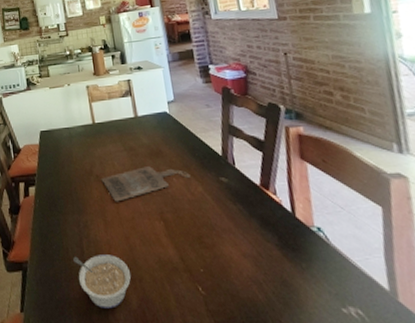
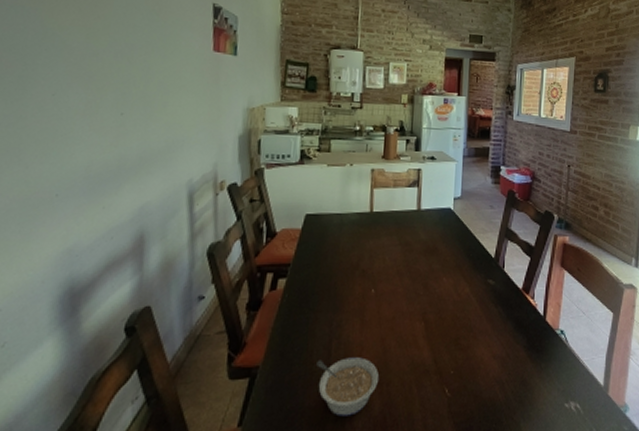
home sign: present [101,166,191,202] -> none [367,264,461,300]

